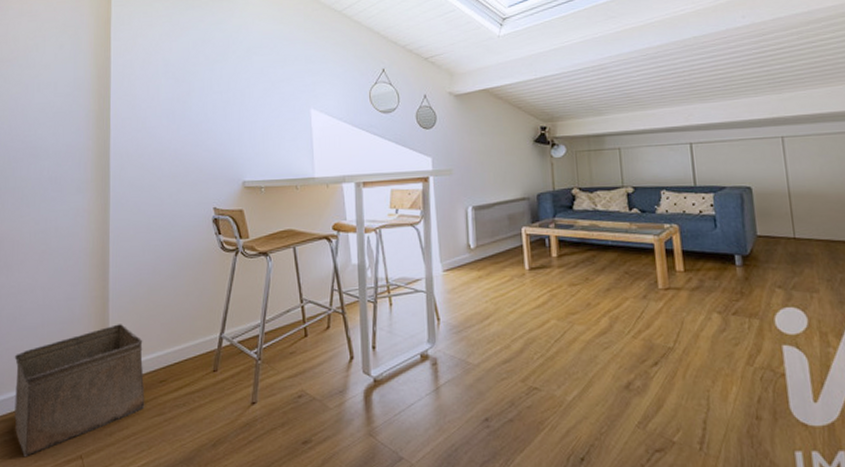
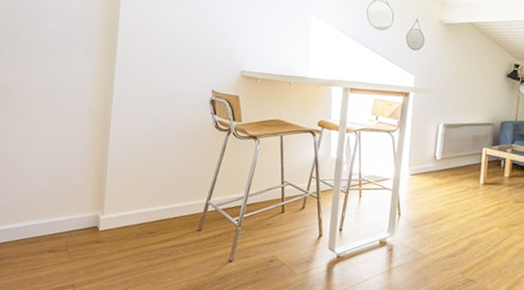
storage bin: present [14,324,145,456] -> none [14,179,137,279]

